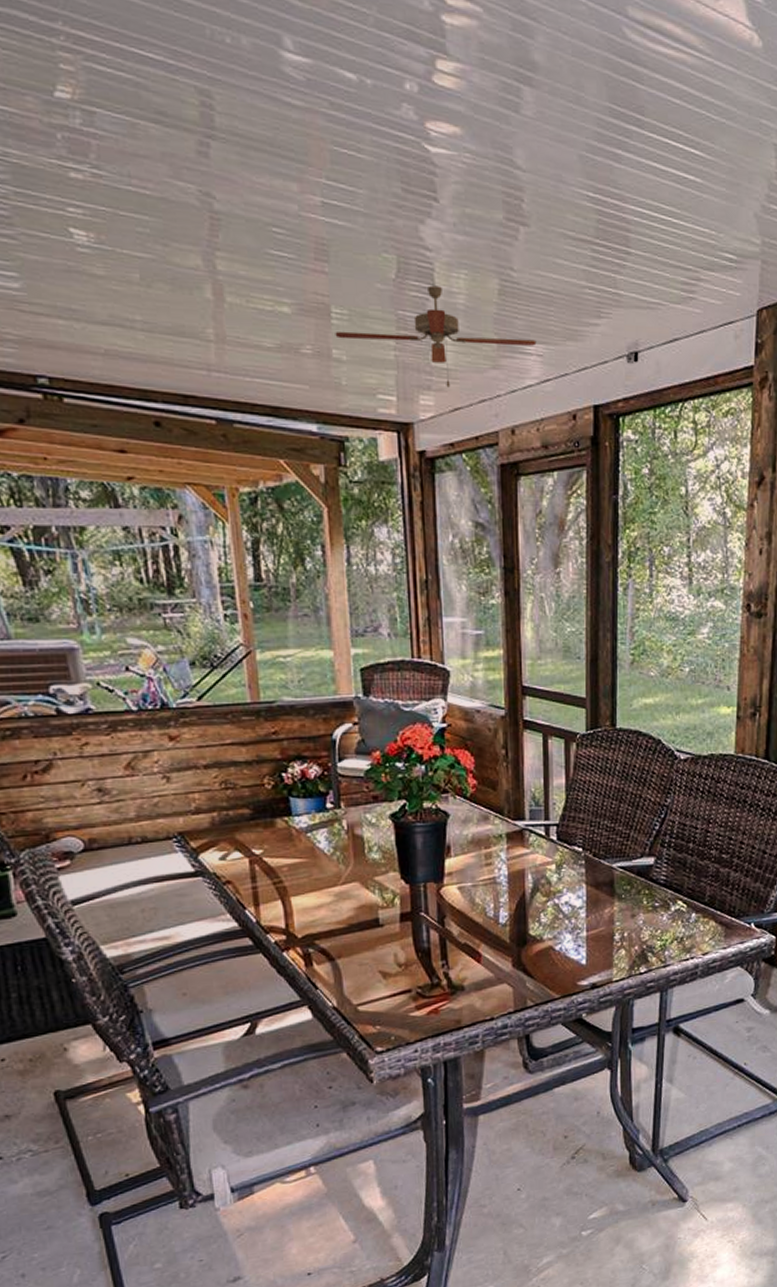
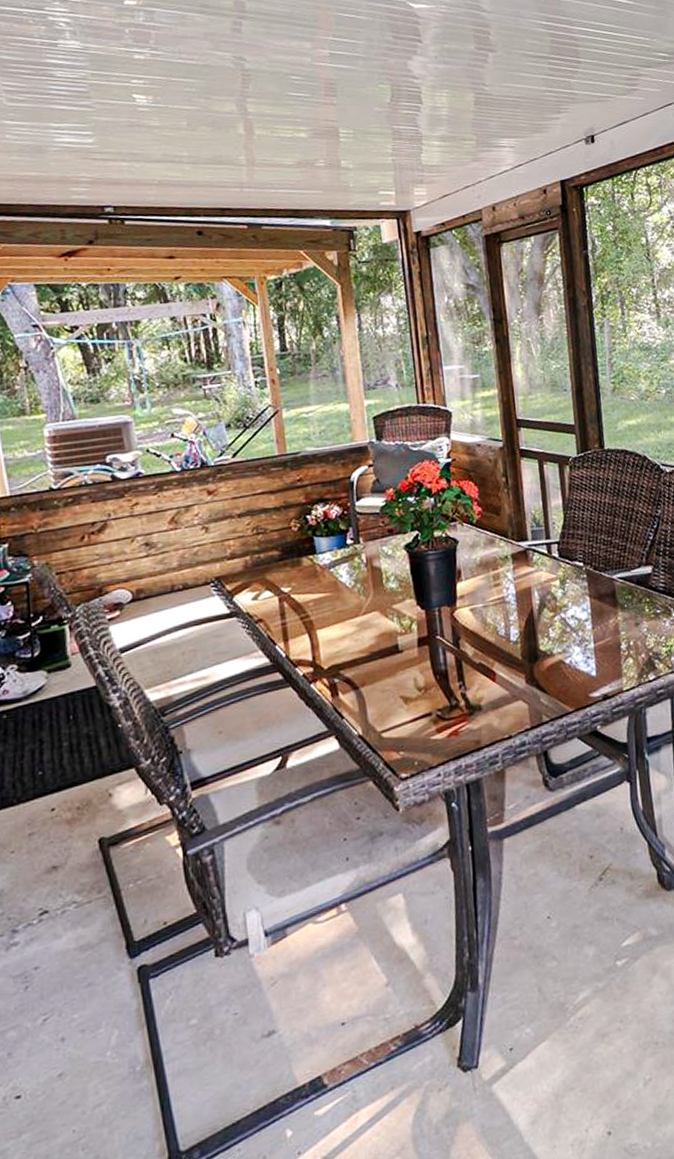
ceiling fan: present [335,285,537,388] -> none [343,103,509,180]

